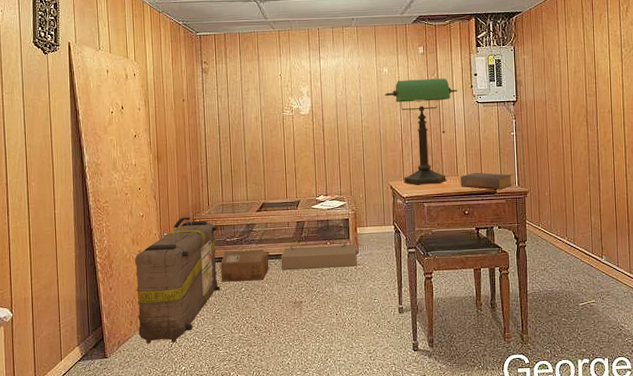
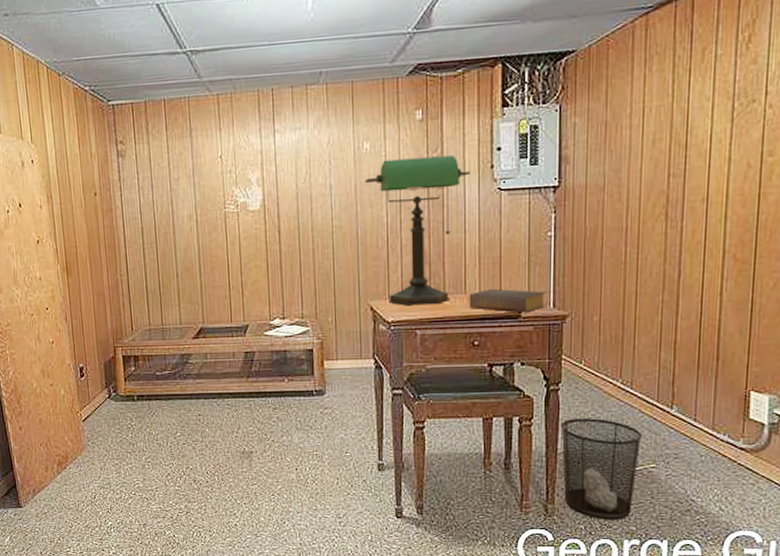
suitcase: present [134,217,221,344] -> none [46,344,151,494]
cardboard box: present [220,249,270,282] -> none [149,386,211,425]
storage bin: present [280,243,357,270] -> none [224,380,324,412]
waste bin: none [528,267,585,345] -> present [561,418,643,521]

